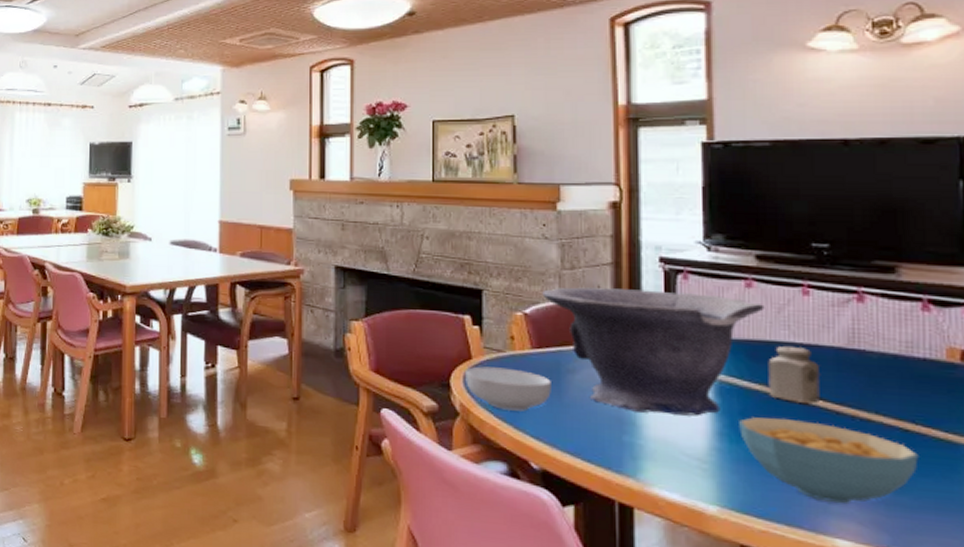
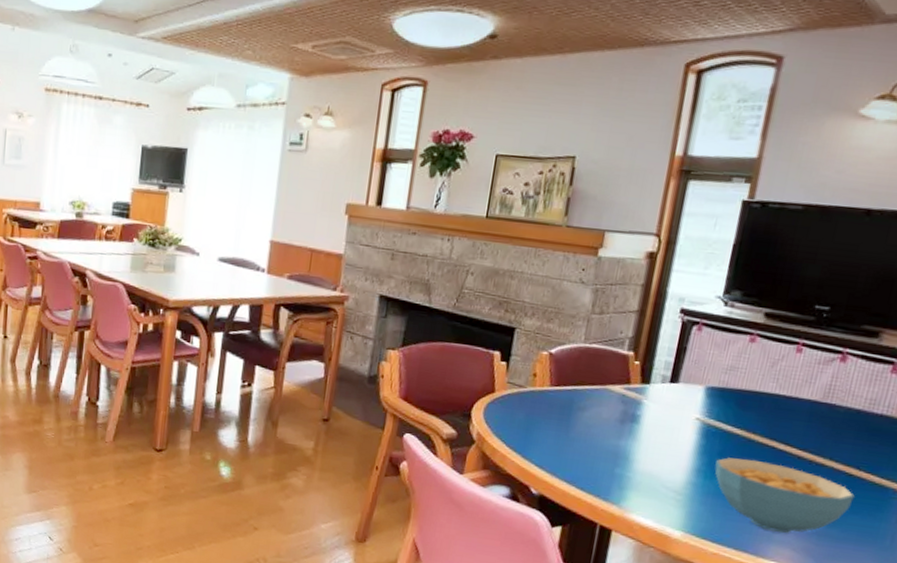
cereal bowl: present [466,366,551,411] -> none [485,399,563,443]
decorative bowl: present [542,287,765,416] -> none [569,331,762,455]
salt shaker: present [768,345,821,405] -> none [747,396,795,449]

